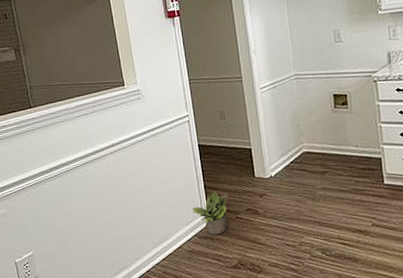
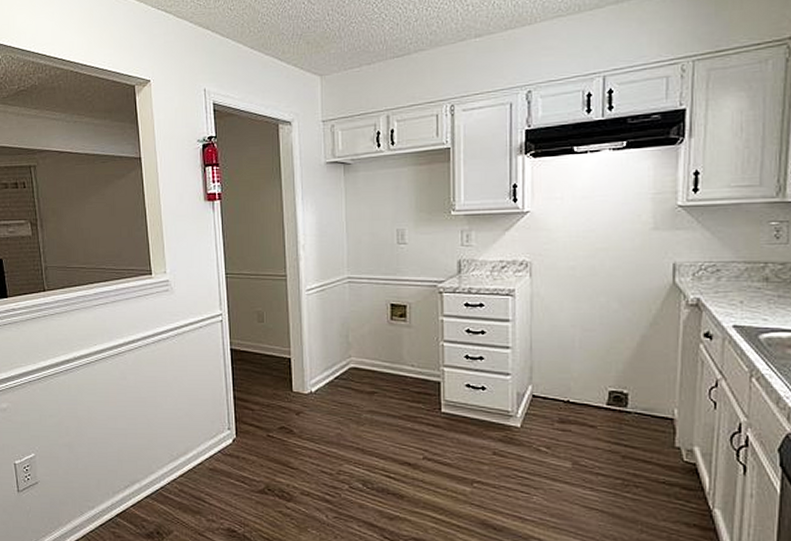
potted plant: present [193,190,229,235] -> none [218,402,261,453]

